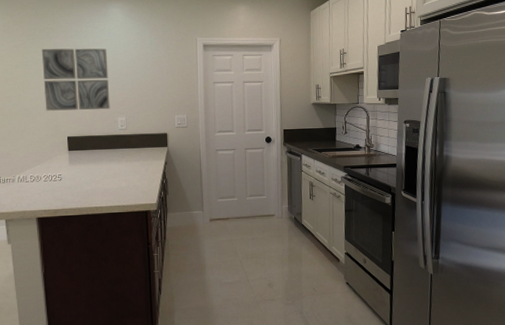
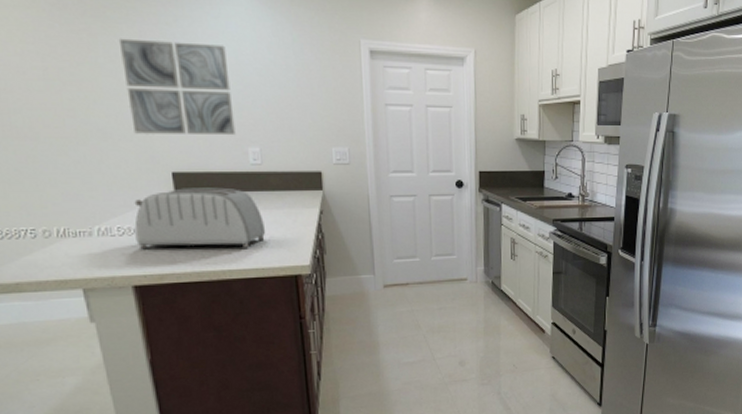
toaster: none [41,146,127,192] -> present [134,187,266,250]

